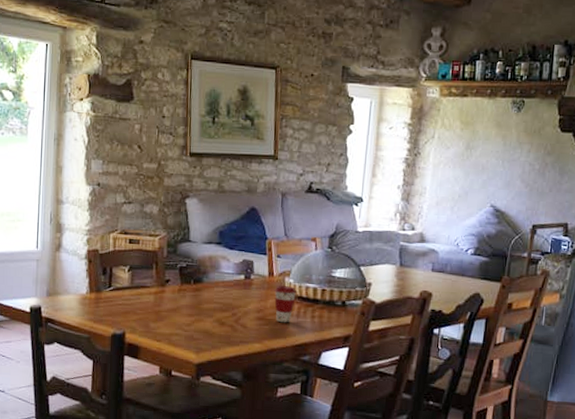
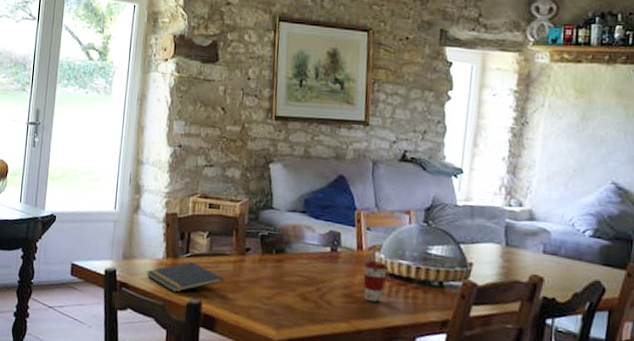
notepad: none [71,295,145,325] -> present [147,261,224,292]

